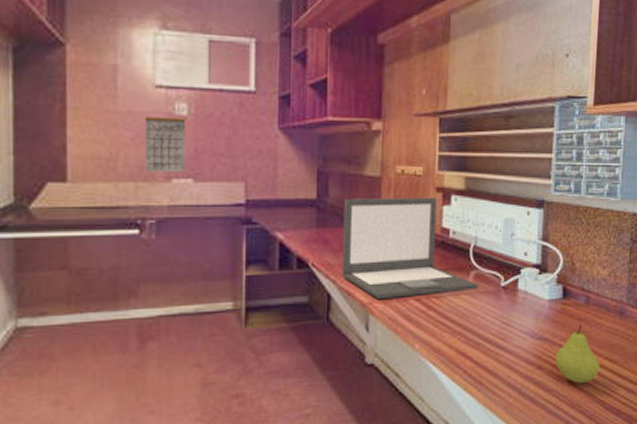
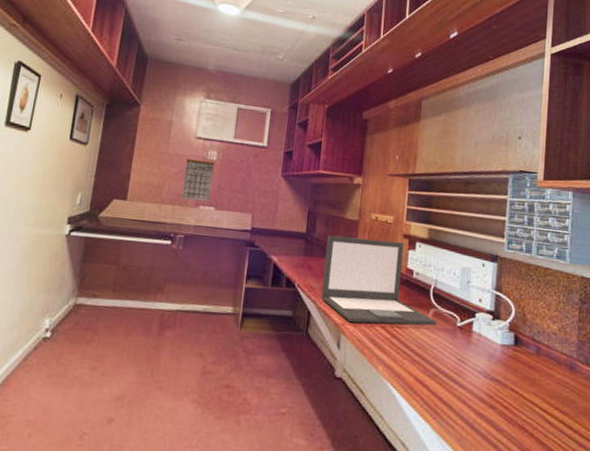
fruit: present [555,324,601,383] -> none [506,371,551,430]

